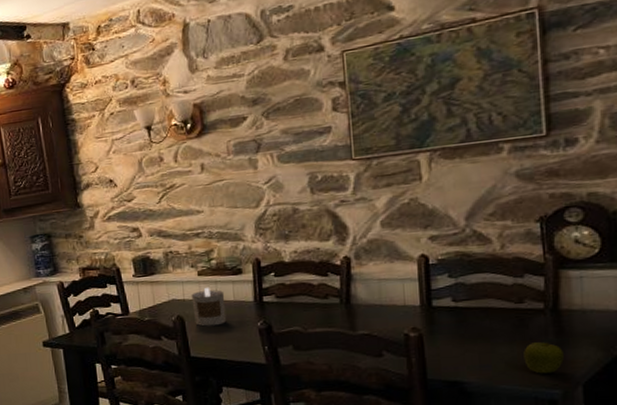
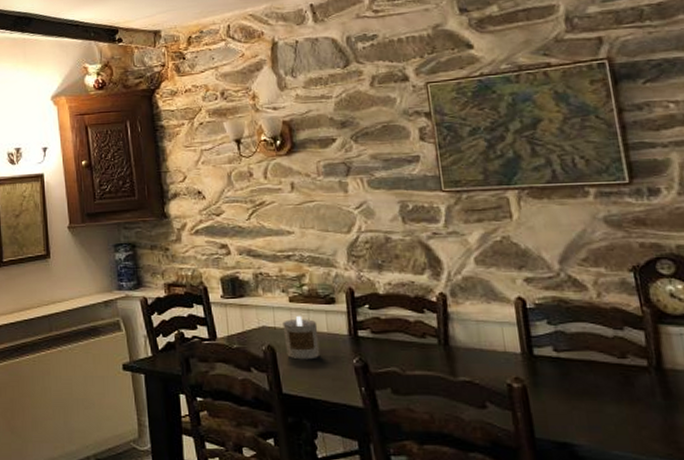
fruit: present [523,342,564,374] -> none [632,404,675,441]

